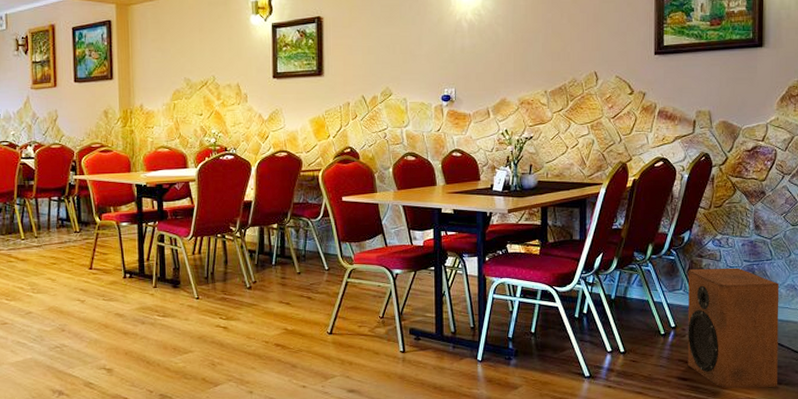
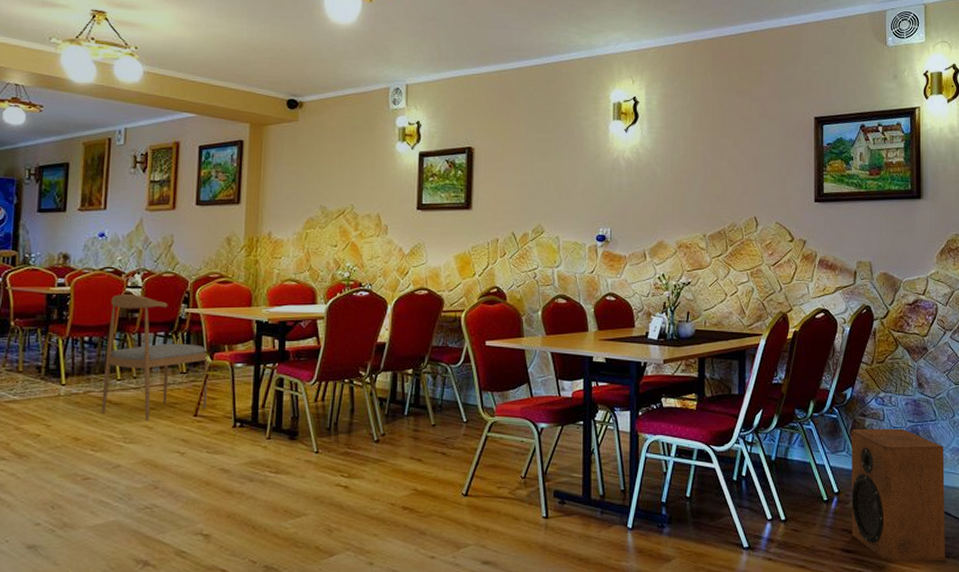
dining chair: none [9,164,100,274] -> present [101,294,210,421]

